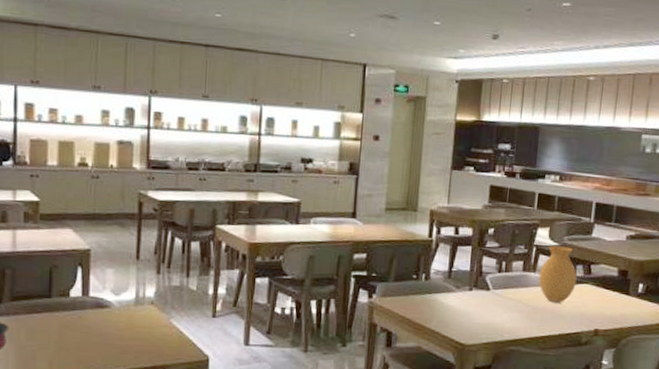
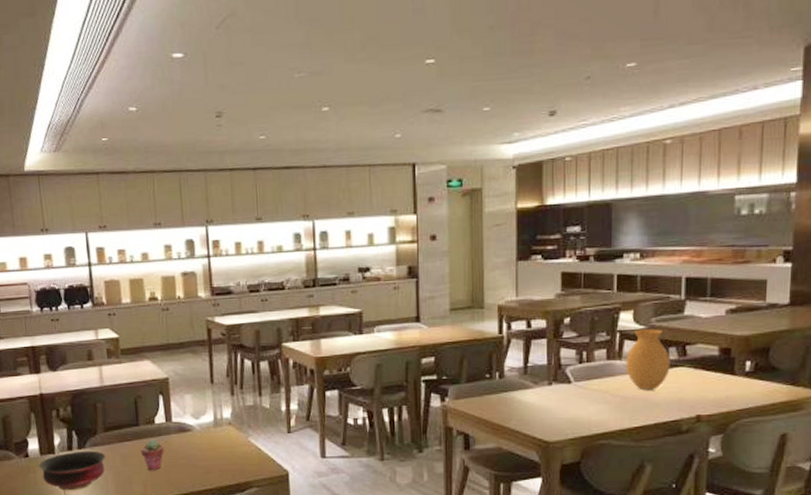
potted succulent: none [49,313,77,346] -> present [140,440,164,470]

